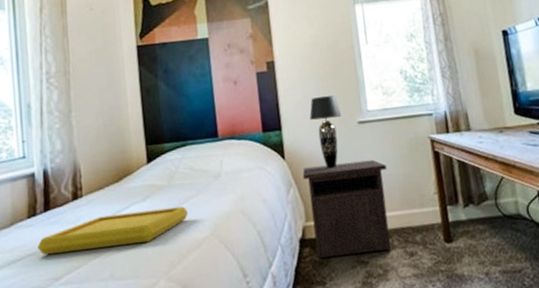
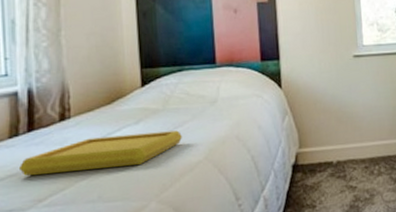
nightstand: present [302,159,392,258] -> none [298,92,378,183]
table lamp: present [309,95,342,169] -> none [307,29,339,99]

